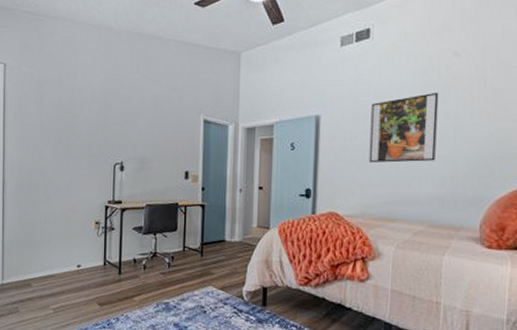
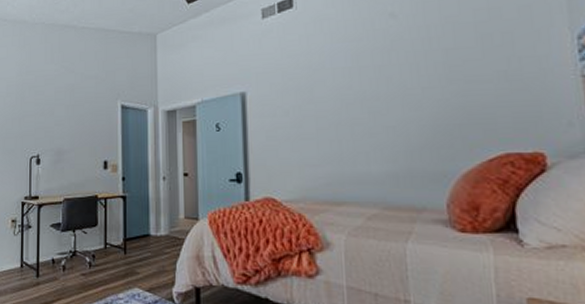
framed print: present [369,92,439,163] -> none [302,57,383,140]

